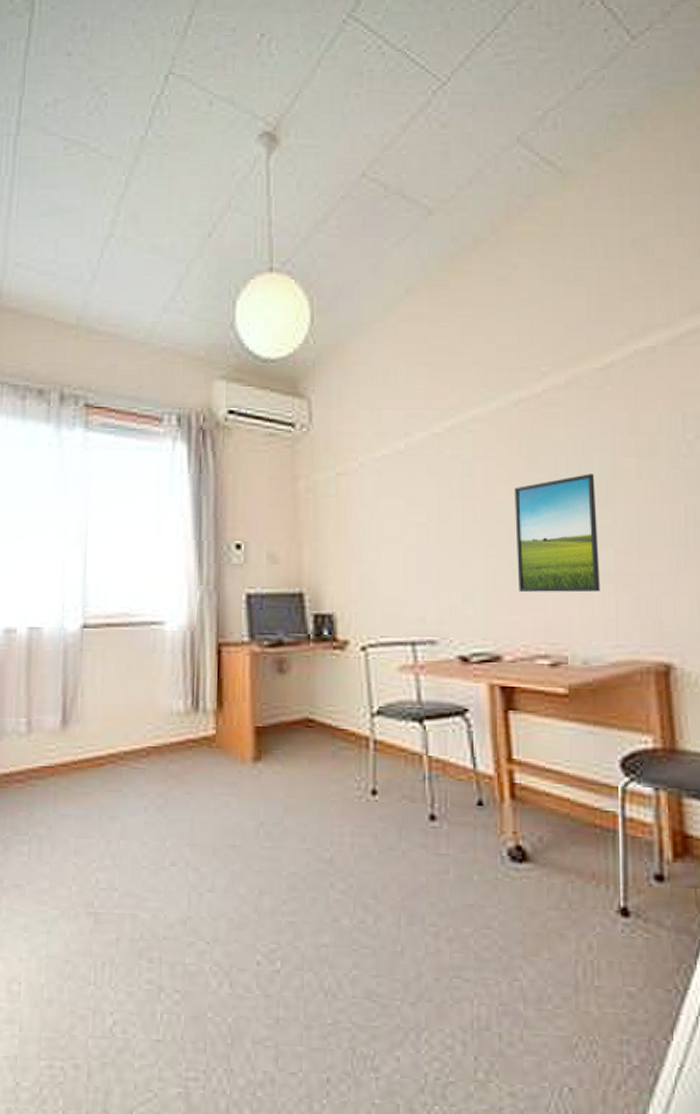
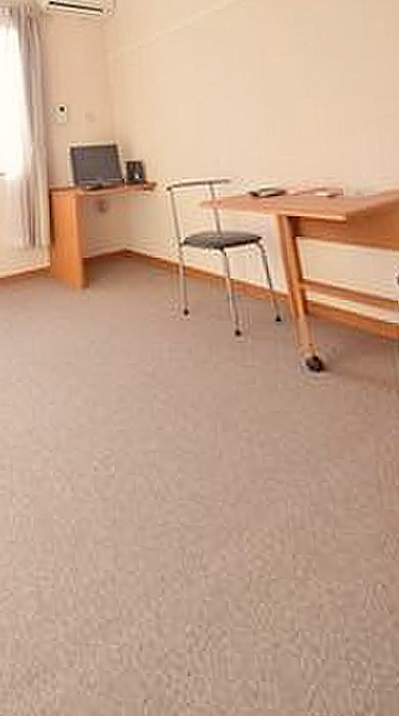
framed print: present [513,474,600,593] -> none [284,36,365,136]

